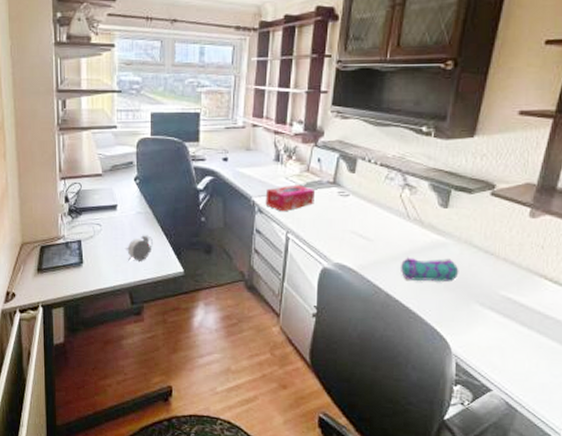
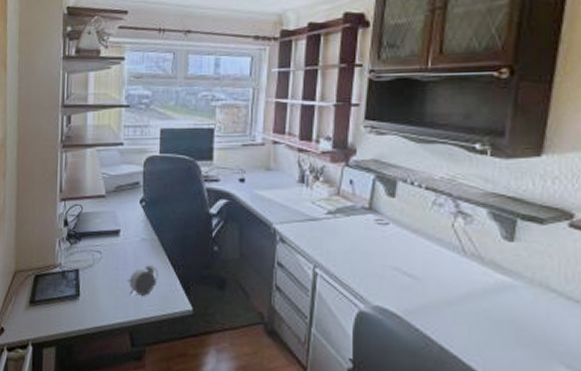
tissue box: present [265,184,316,212] -> none [288,210,348,242]
pencil case: present [401,256,459,281] -> none [458,300,535,335]

